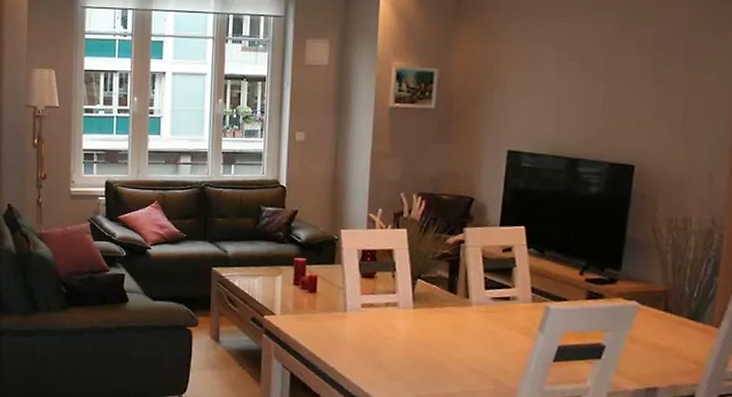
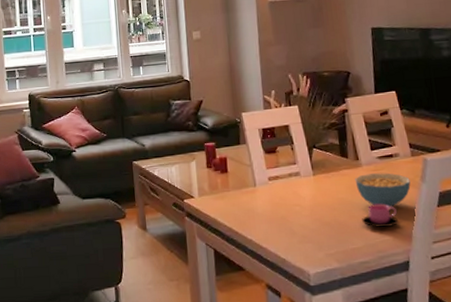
cereal bowl: none [461,314,526,356] -> present [355,173,411,208]
cup: none [462,348,505,376] -> present [362,204,399,227]

